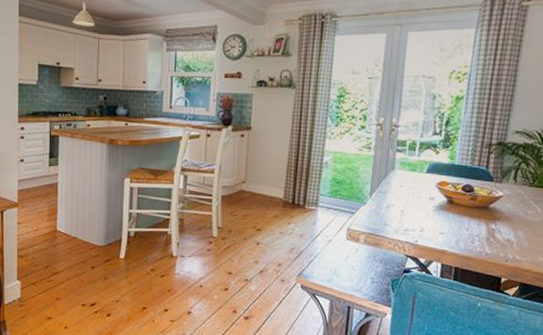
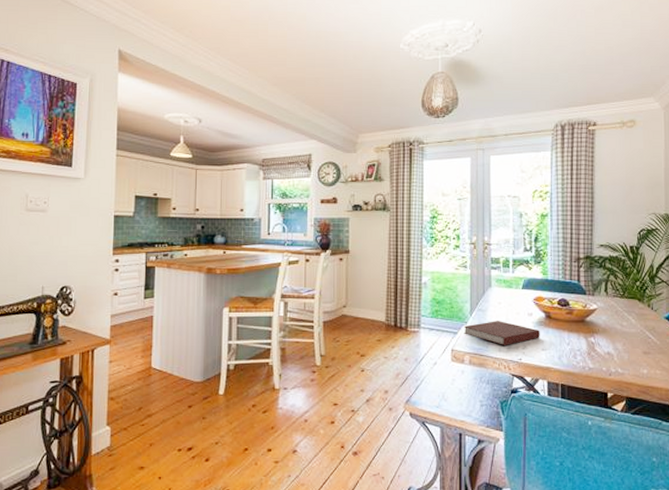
notebook: none [361,203,440,227] -> present [463,321,540,345]

